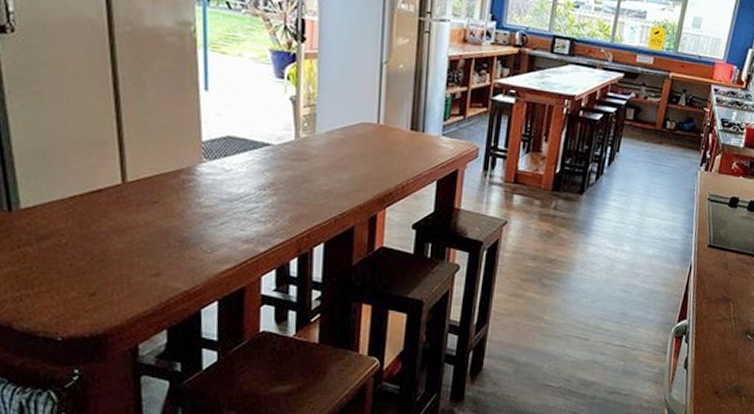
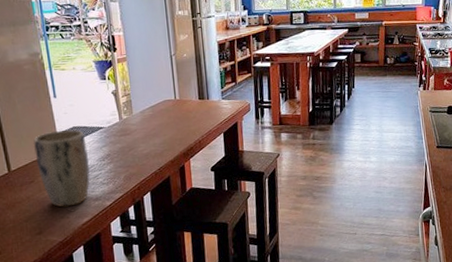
plant pot: none [164,137,244,245] -> present [33,129,90,207]

